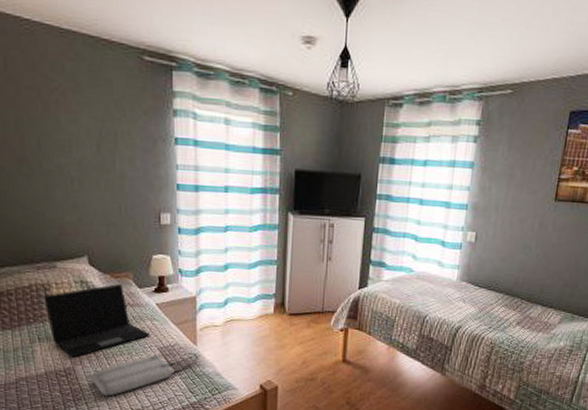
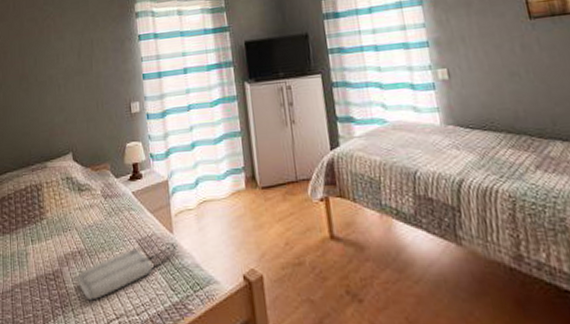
laptop: present [43,283,150,358] -> none [36,175,128,258]

